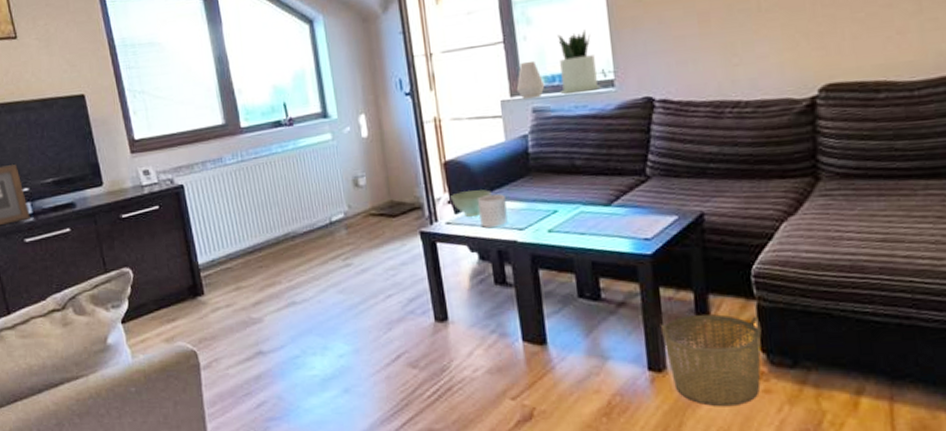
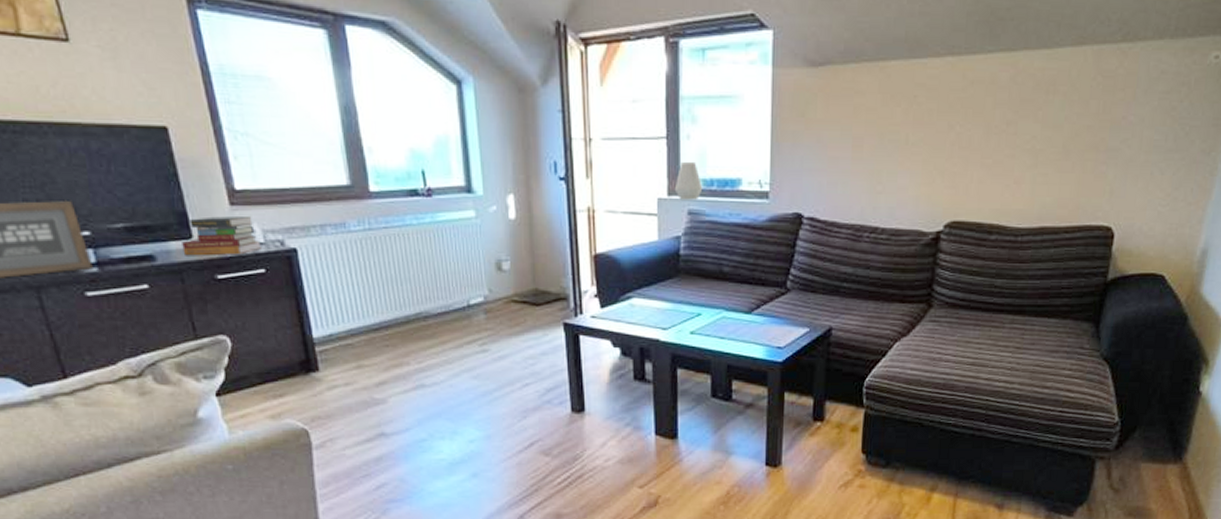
books: none [95,162,155,201] -> present [182,216,261,256]
bowl: present [451,190,491,217] -> none [598,286,639,312]
mug: present [477,194,508,228] -> none [624,293,652,326]
planter: present [557,29,601,95] -> none [717,137,756,201]
basket: present [660,314,762,407] -> none [780,419,865,499]

